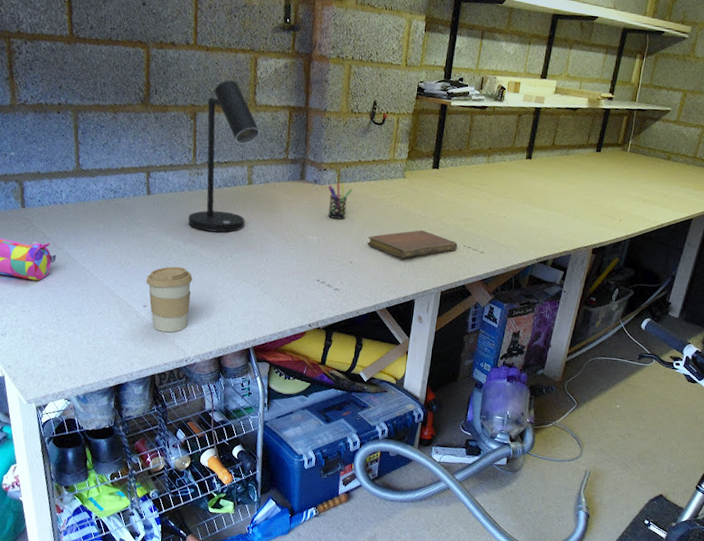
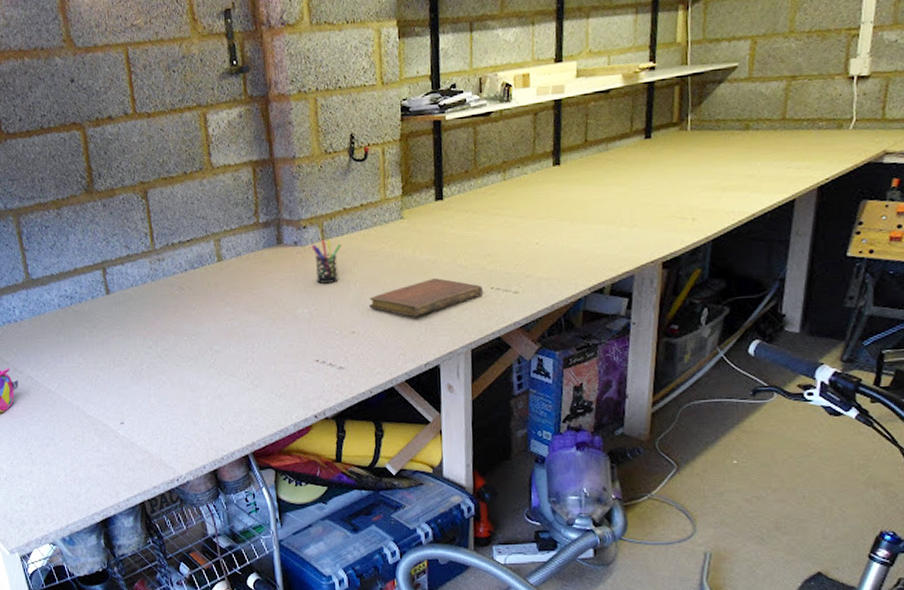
coffee cup: present [146,266,192,333] -> none [119,371,173,450]
desk lamp: present [188,80,260,233] -> none [155,145,222,325]

